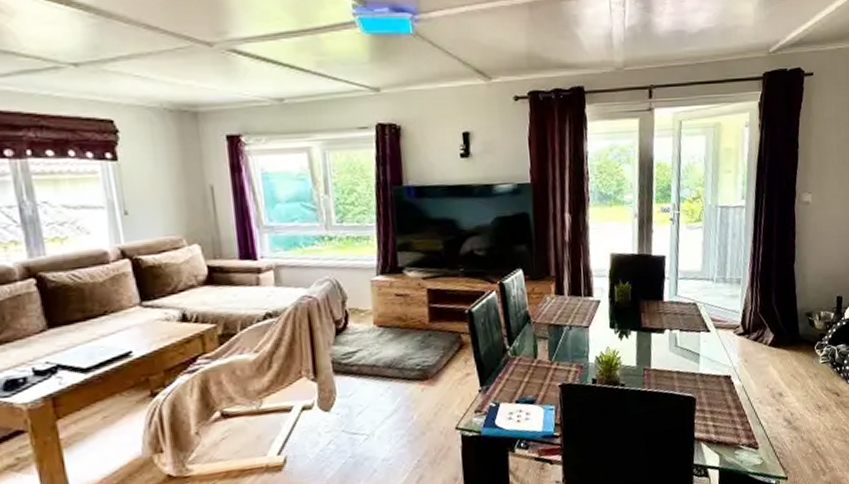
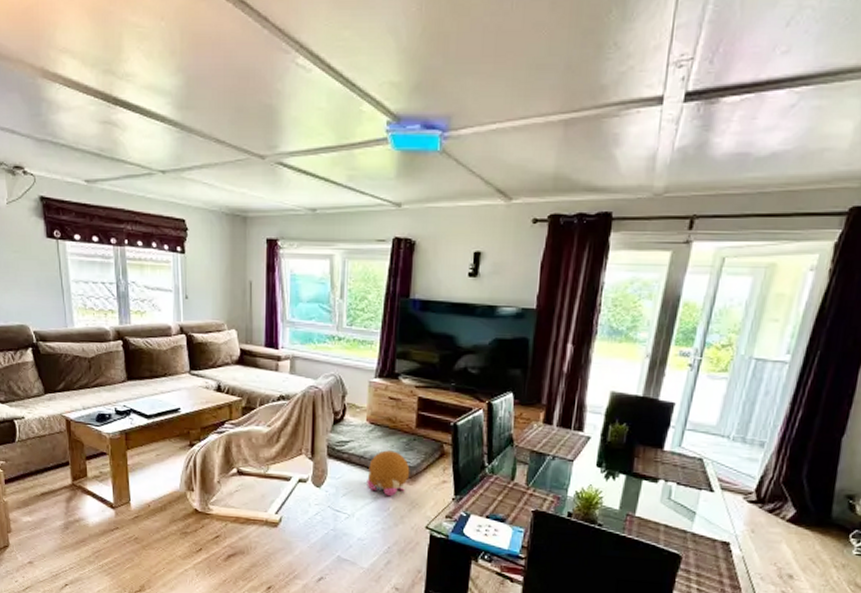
plush toy: none [383,352,431,404] -> present [367,450,410,497]

